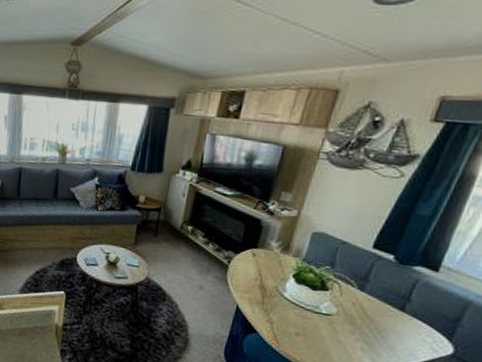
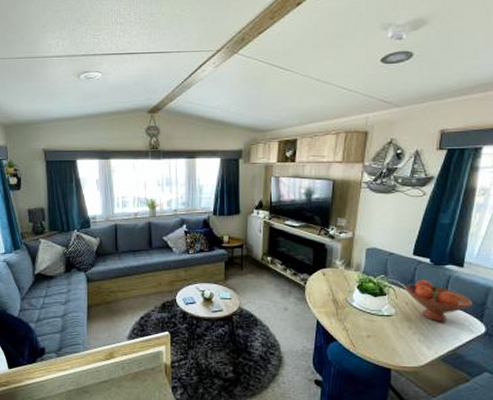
fruit bowl: none [354,278,443,333] -> present [405,279,473,322]

